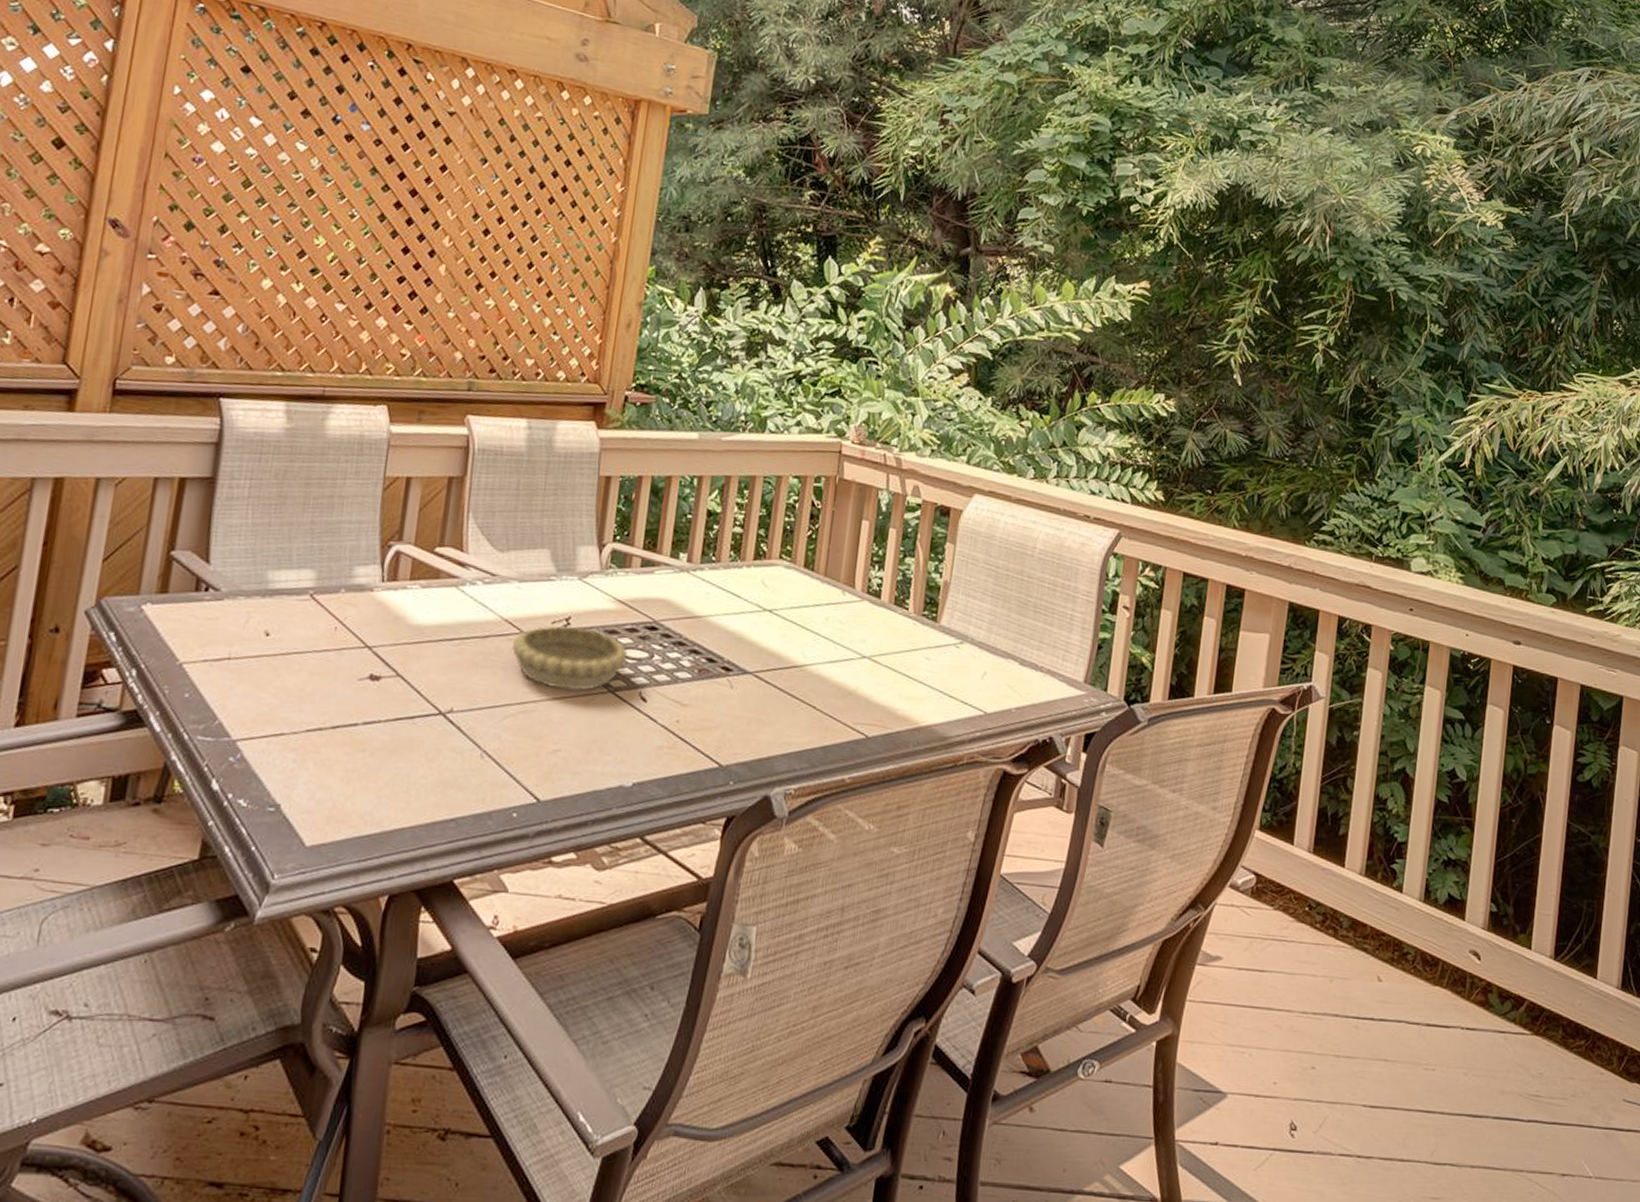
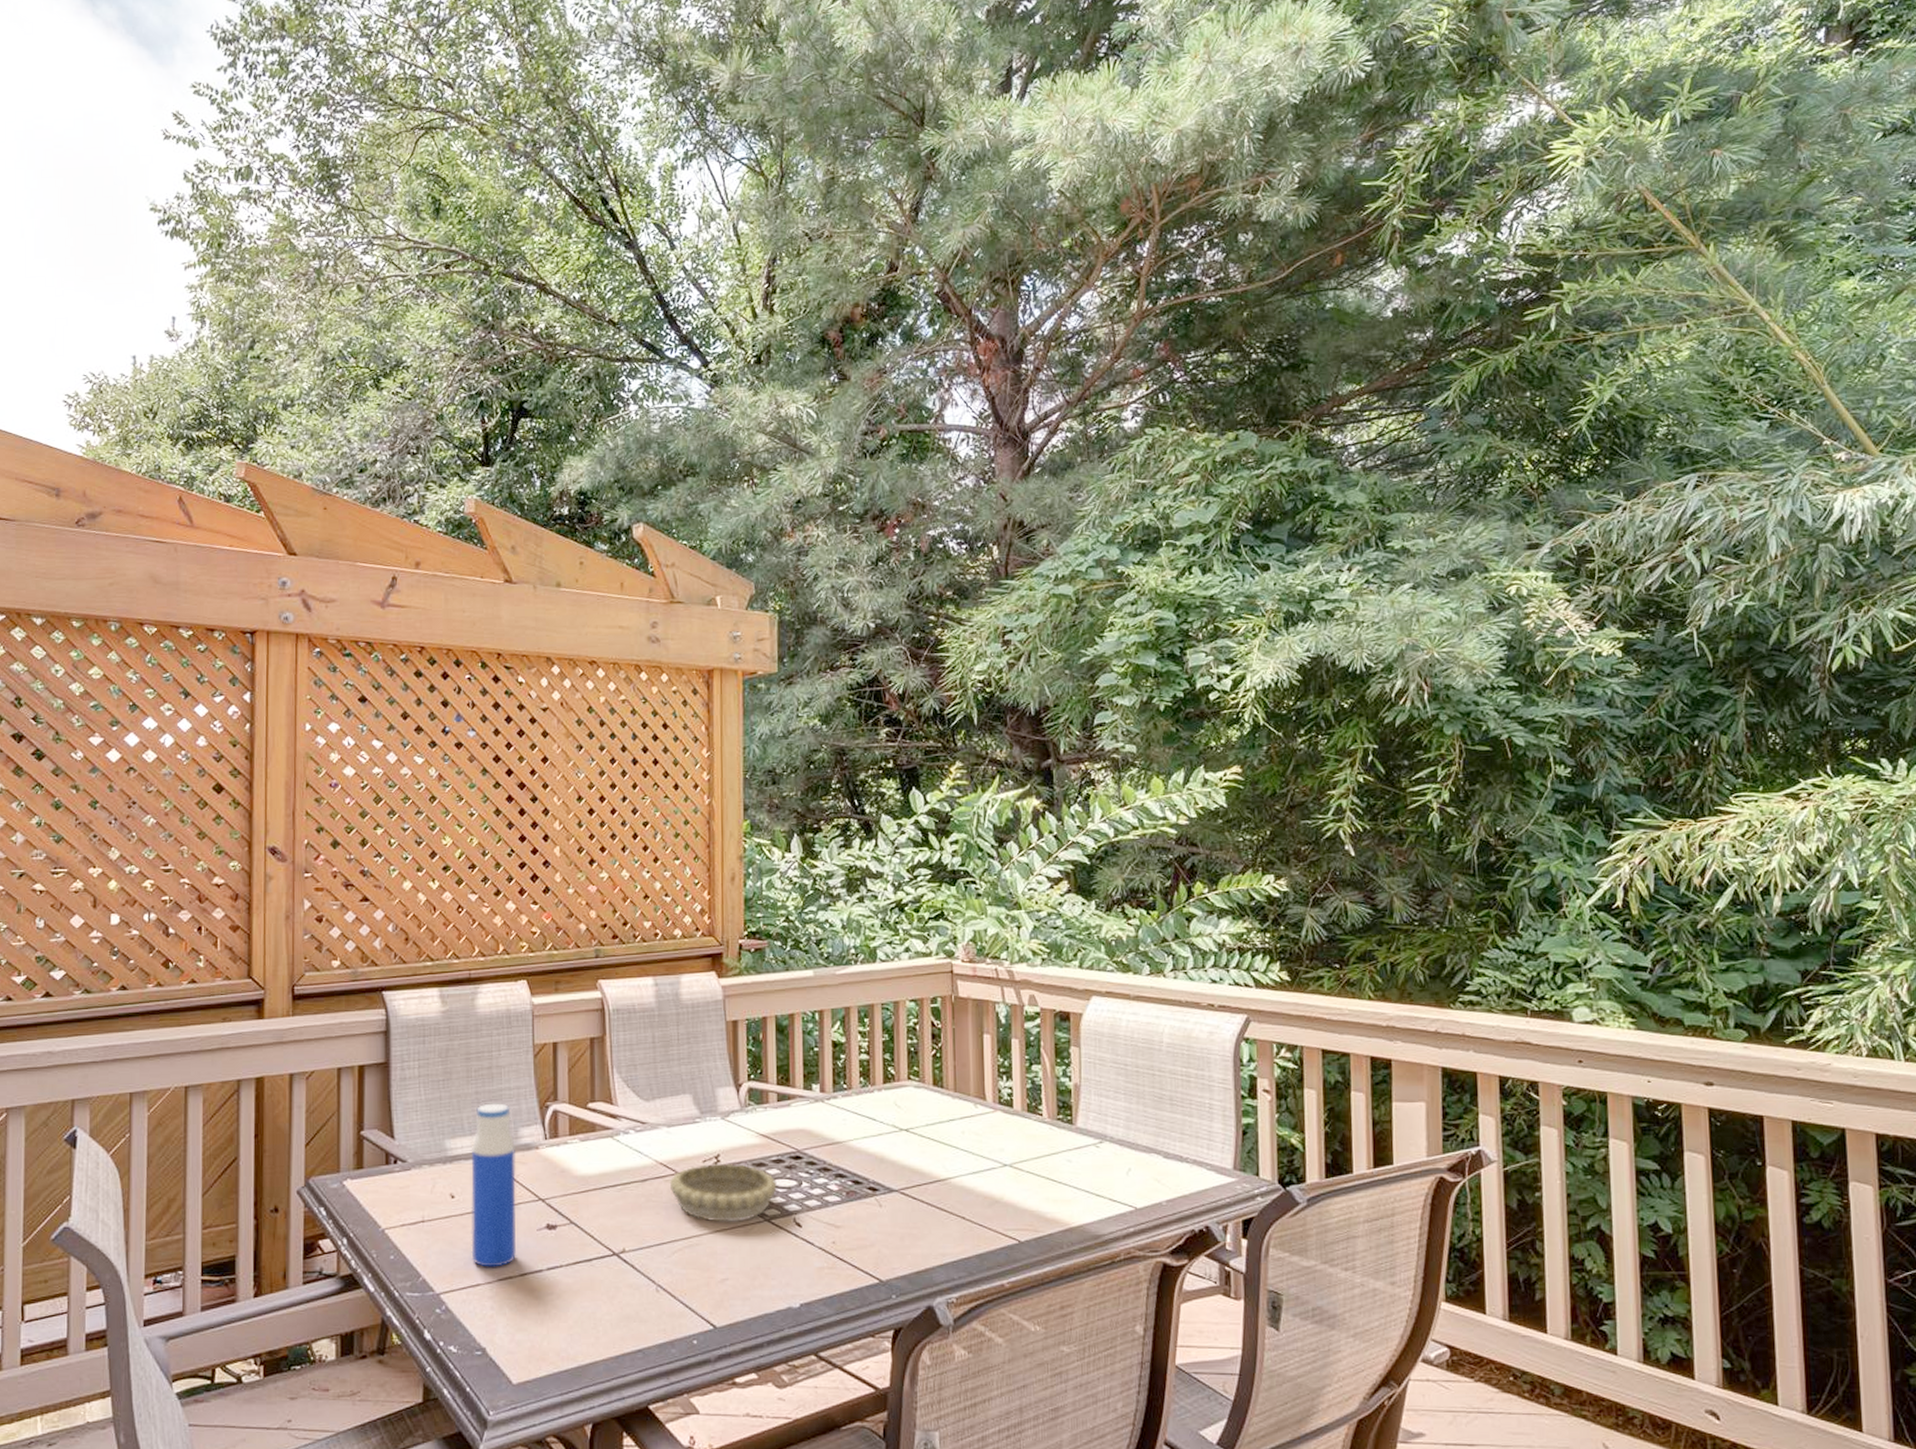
water bottle: none [279,535,348,717] -> present [471,1103,516,1267]

